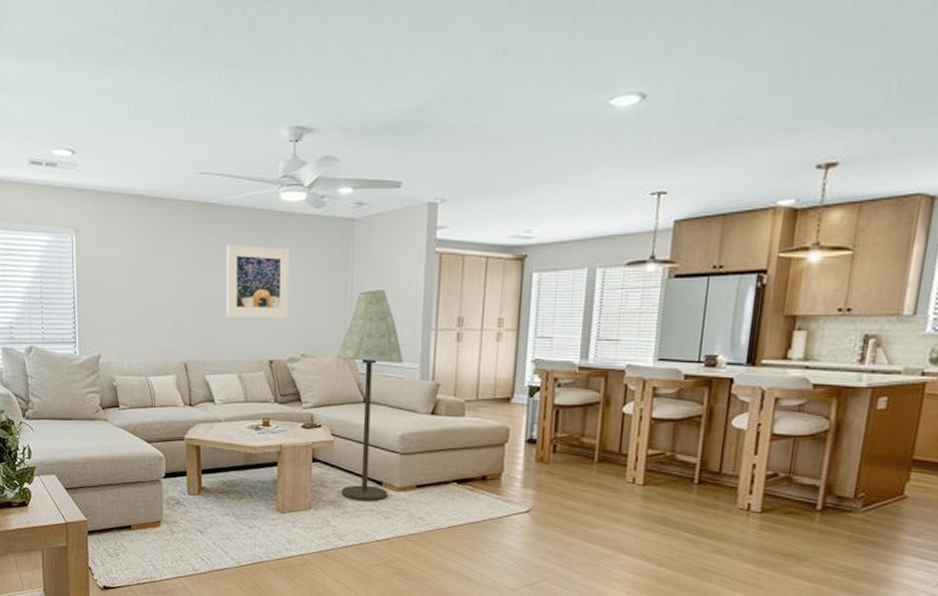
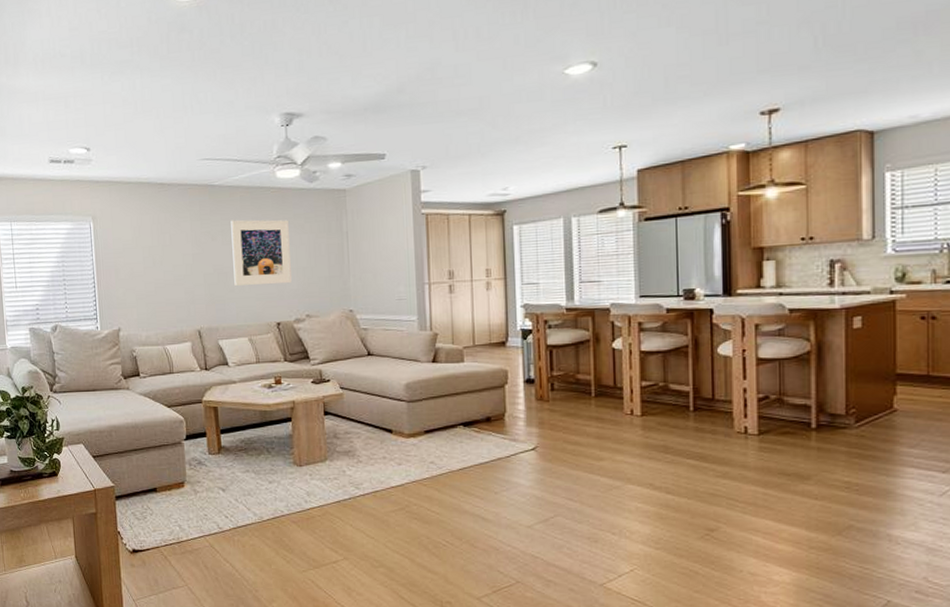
floor lamp: present [336,290,404,502] -> none [339,251,402,450]

